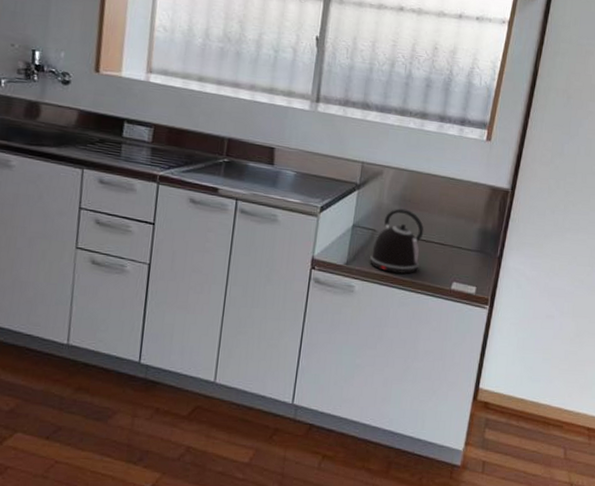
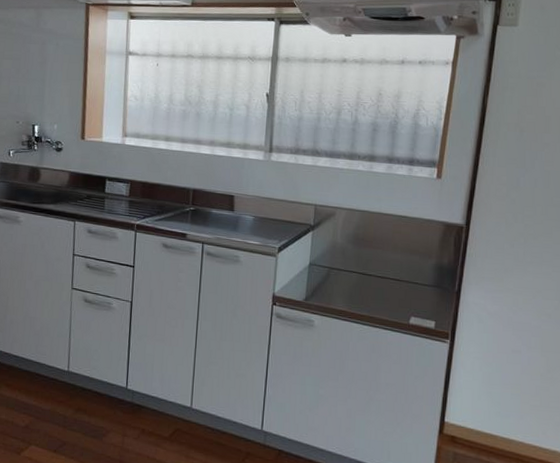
kettle: present [370,208,424,274] -> none [327,246,379,309]

